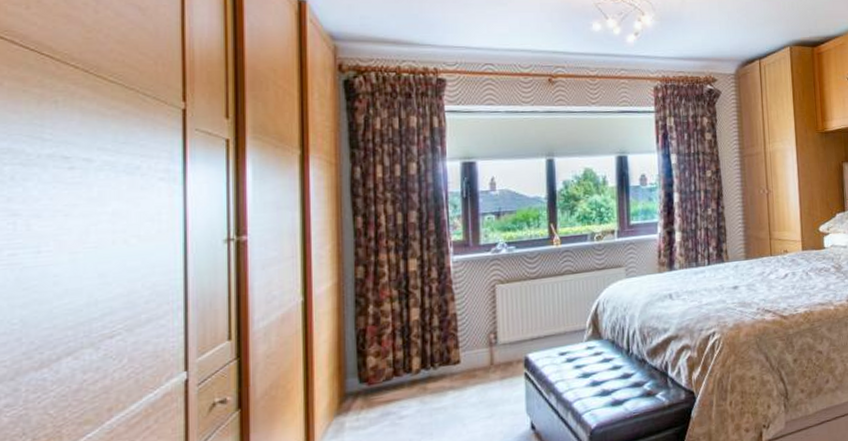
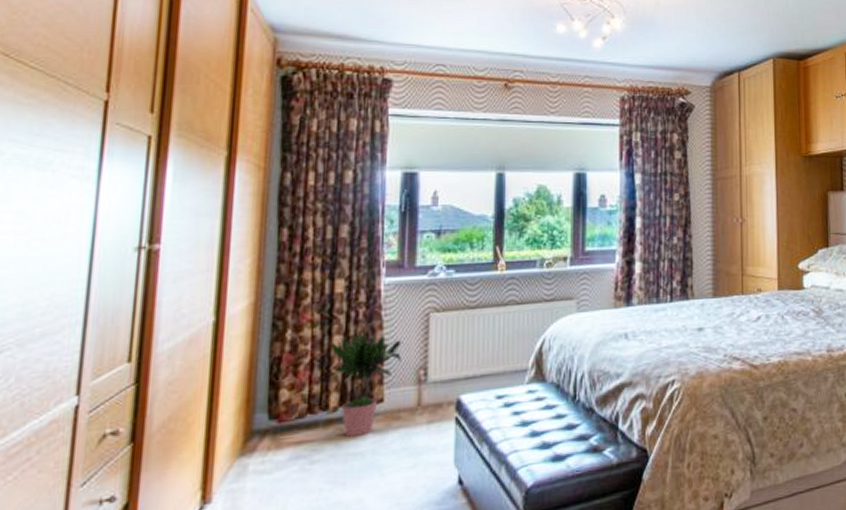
potted plant: none [408,303,473,394] -> present [329,331,402,437]

